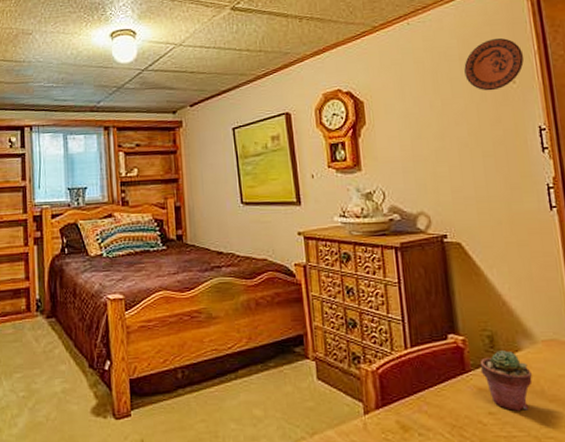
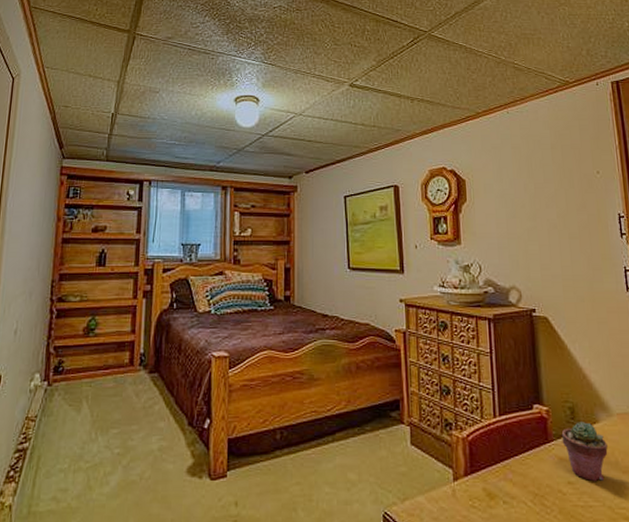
decorative plate: present [464,38,524,91] -> none [555,133,607,179]

